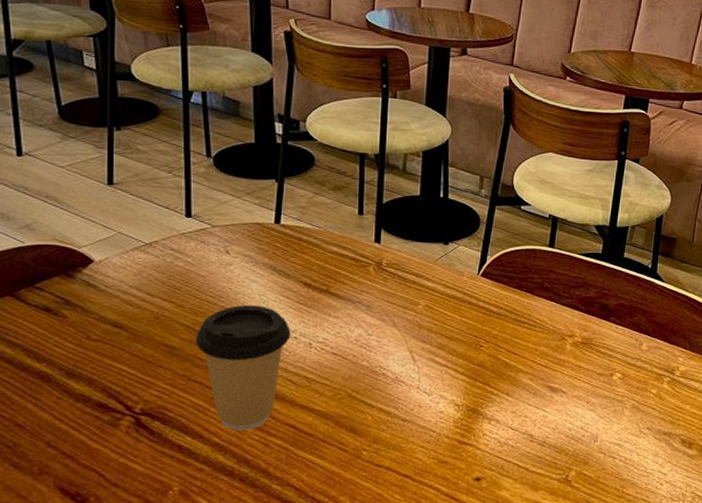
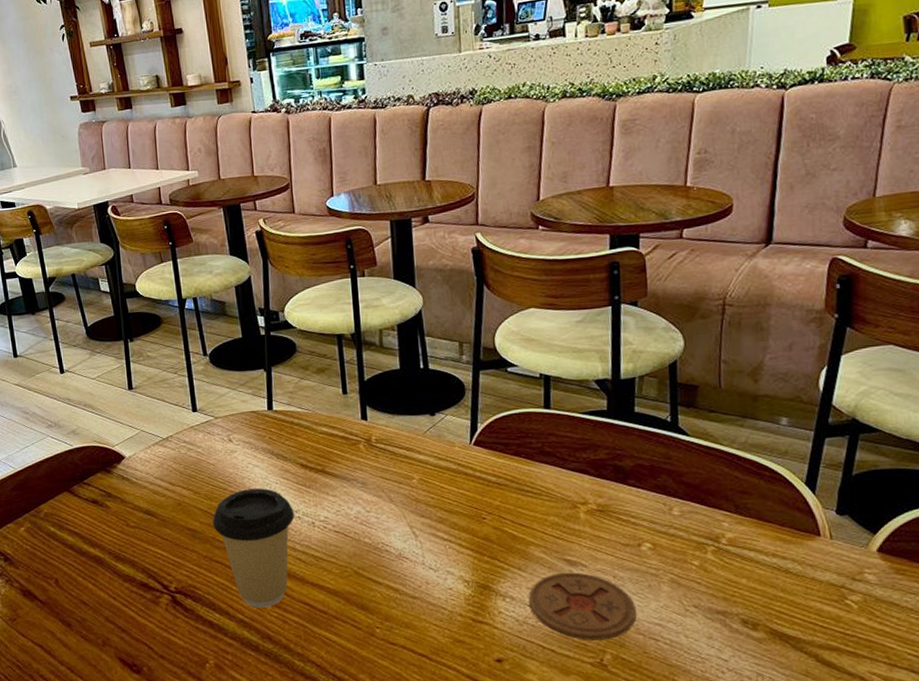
coaster: none [511,398,601,459] -> present [528,572,637,640]

